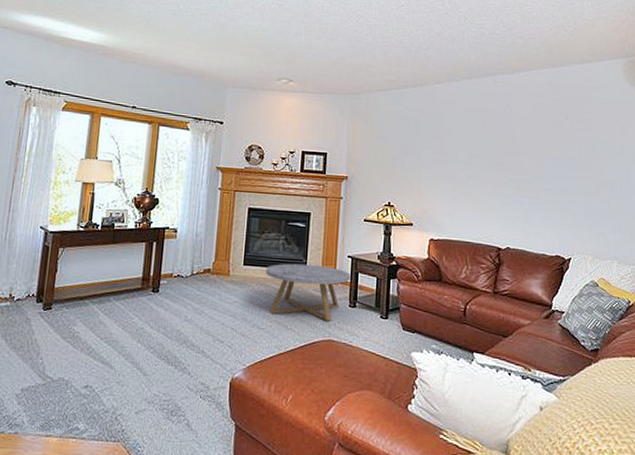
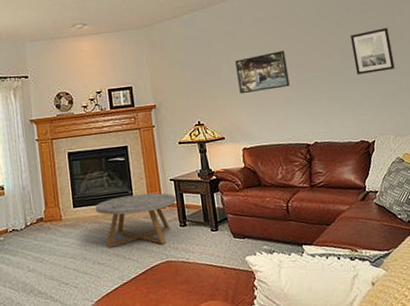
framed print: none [437,145,493,184] -> present [235,51,290,94]
wall art: none [565,142,607,188] -> present [350,27,395,74]

